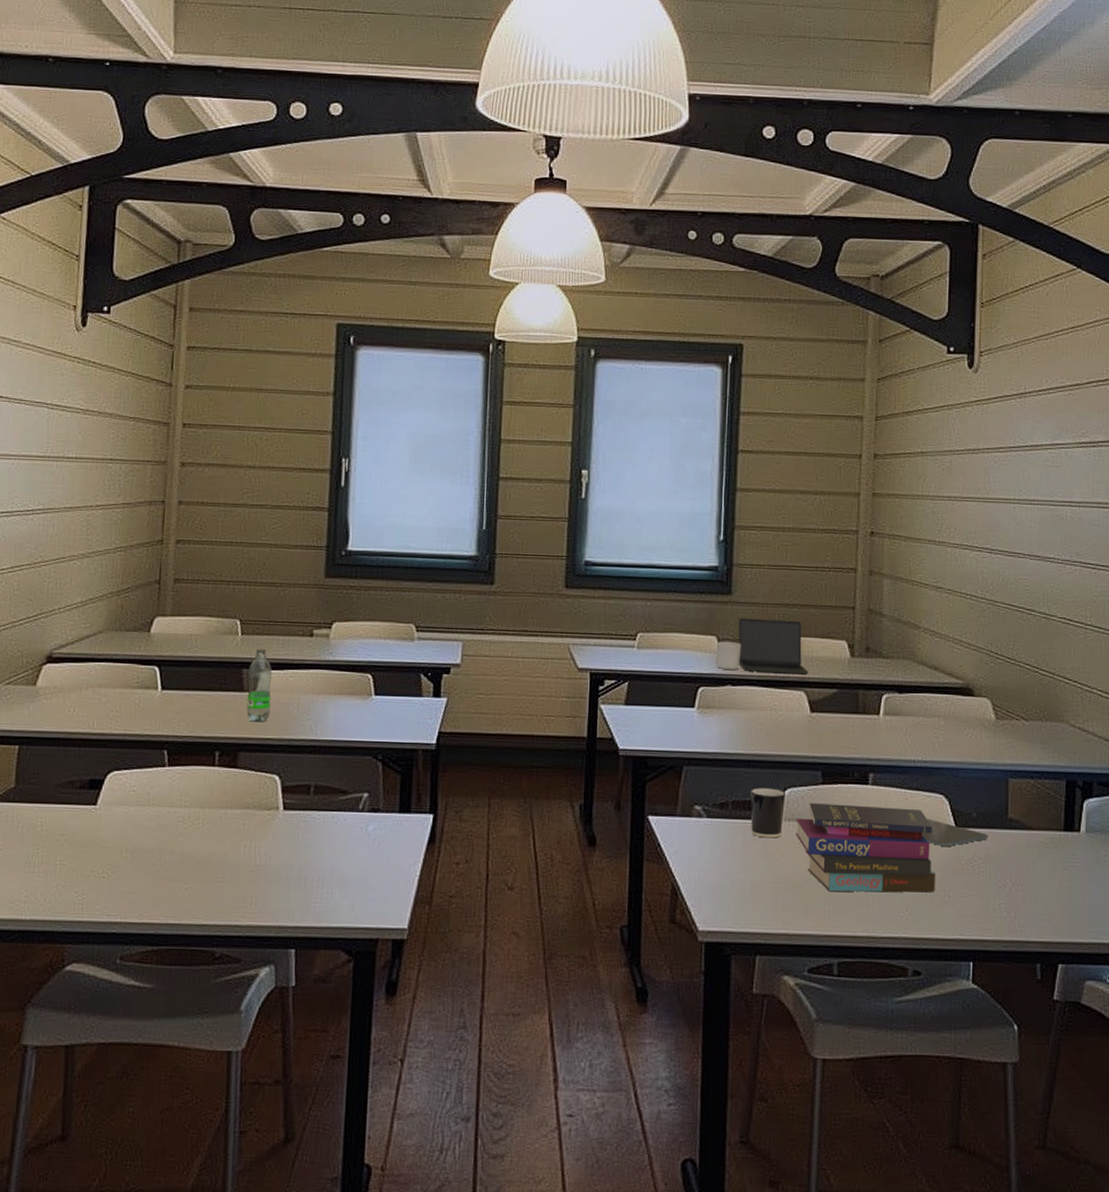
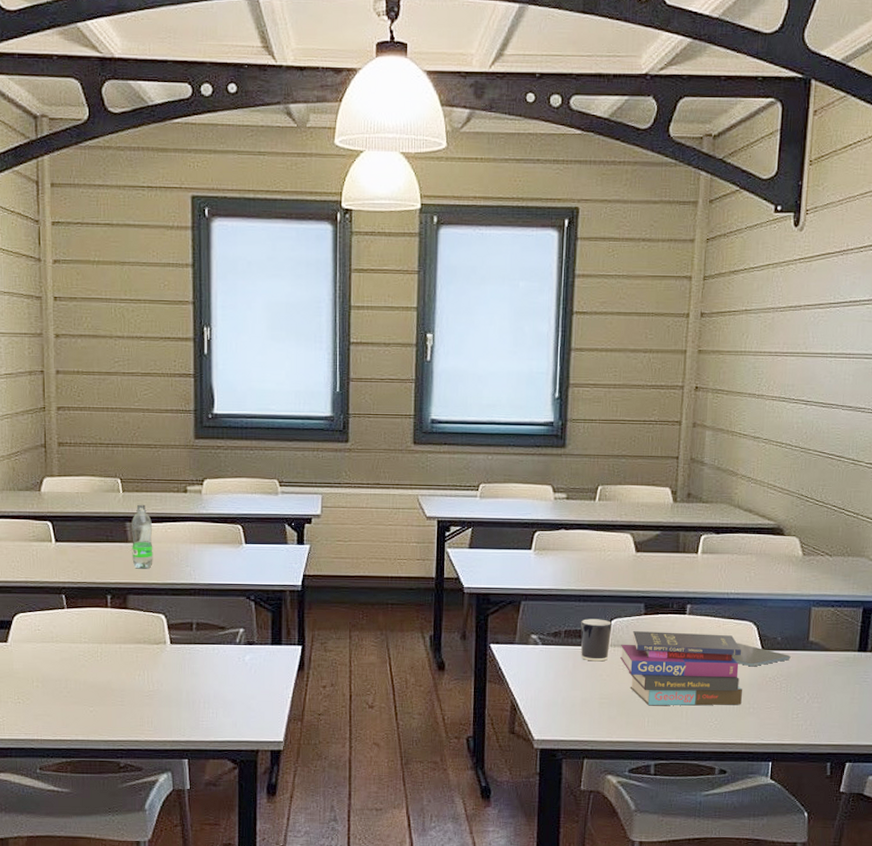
mug: present [716,641,742,671] -> none [551,490,575,516]
laptop: present [738,618,809,675] -> none [571,469,635,519]

